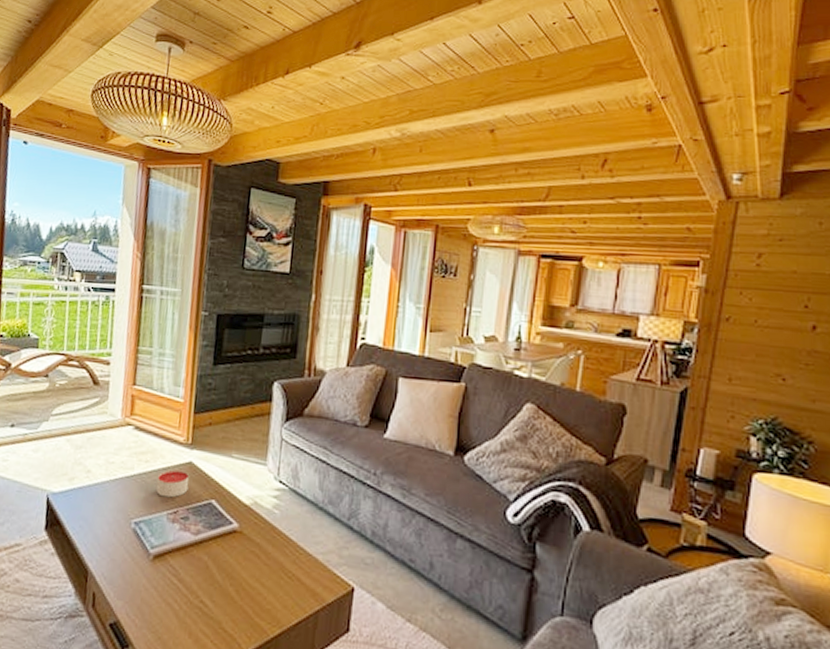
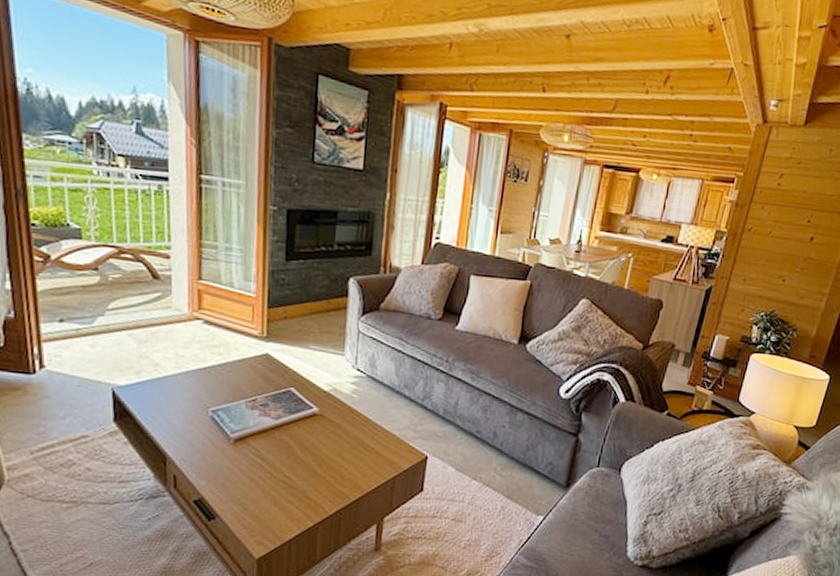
candle: present [156,469,190,498] -> none [232,360,267,387]

